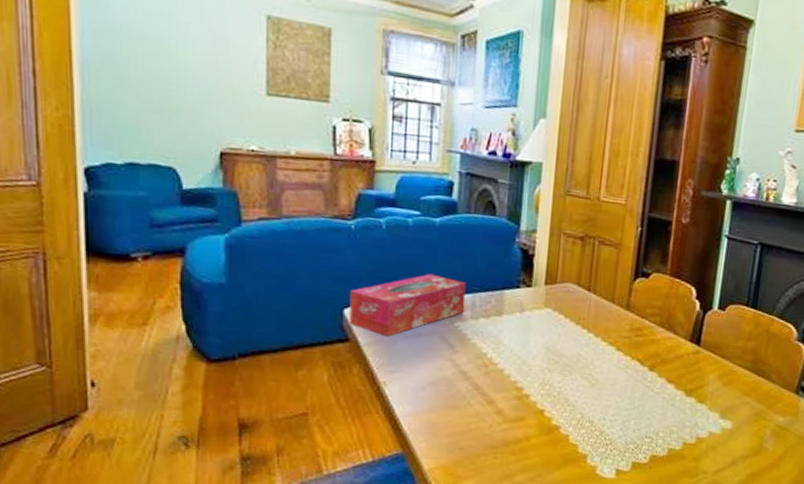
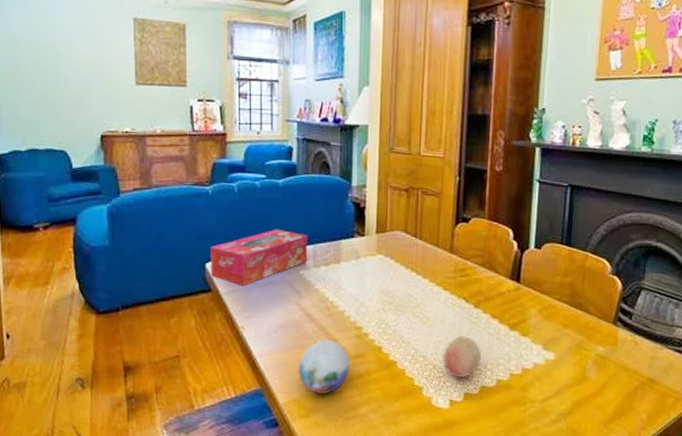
decorative orb: none [447,399,508,461] -> present [298,339,350,395]
fruit: none [611,401,653,446] -> present [442,336,481,378]

